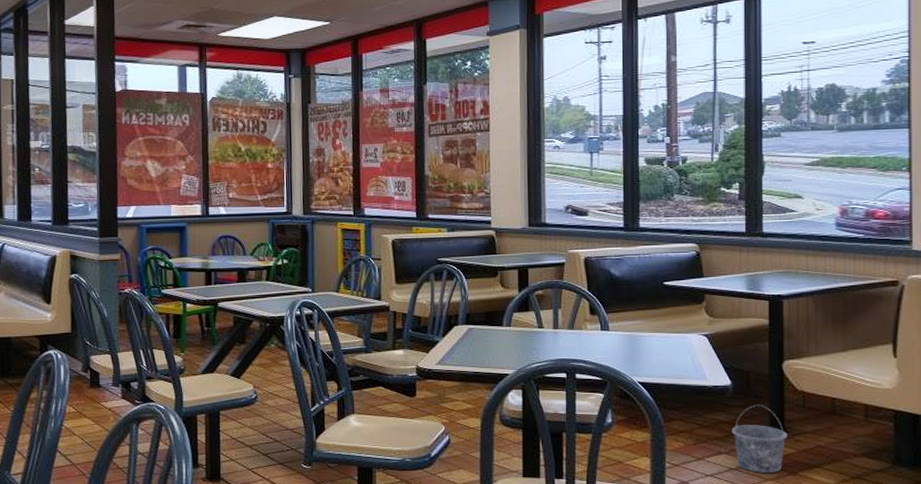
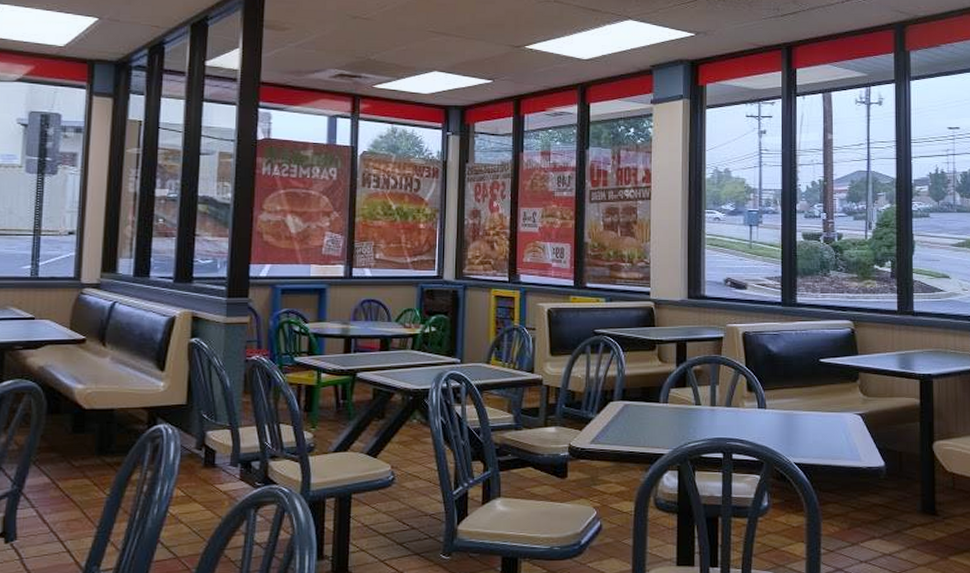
bucket: present [731,405,788,473] -> none [885,487,939,558]

